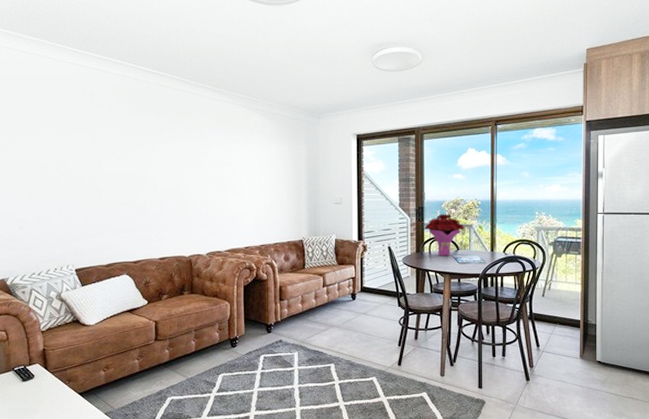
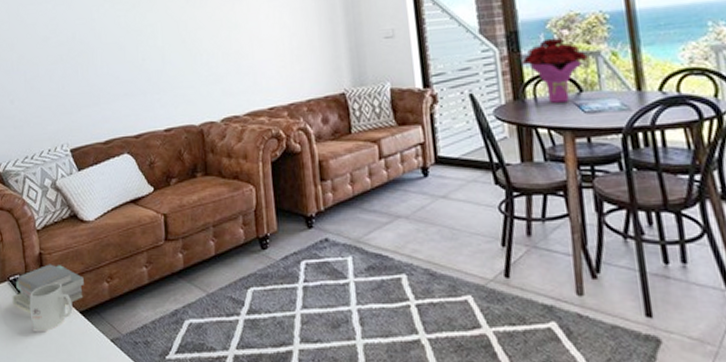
books: none [16,357,83,394] -> present [12,264,84,312]
mug: none [32,372,72,410] -> present [29,283,73,332]

